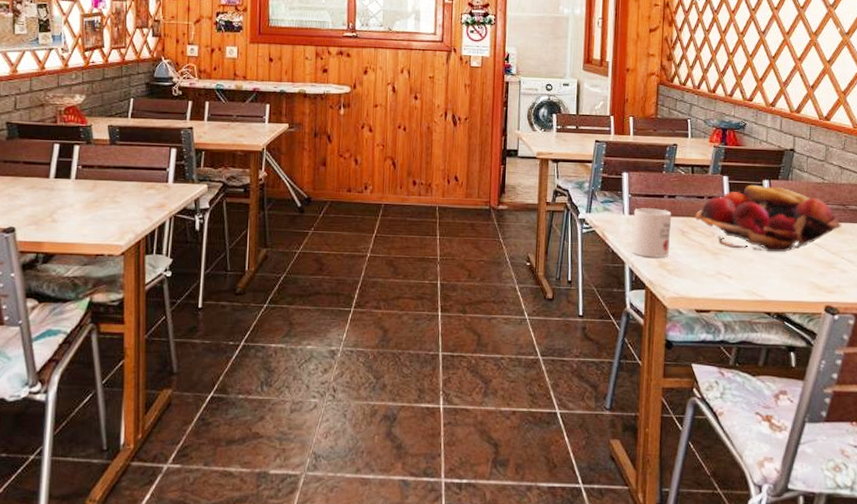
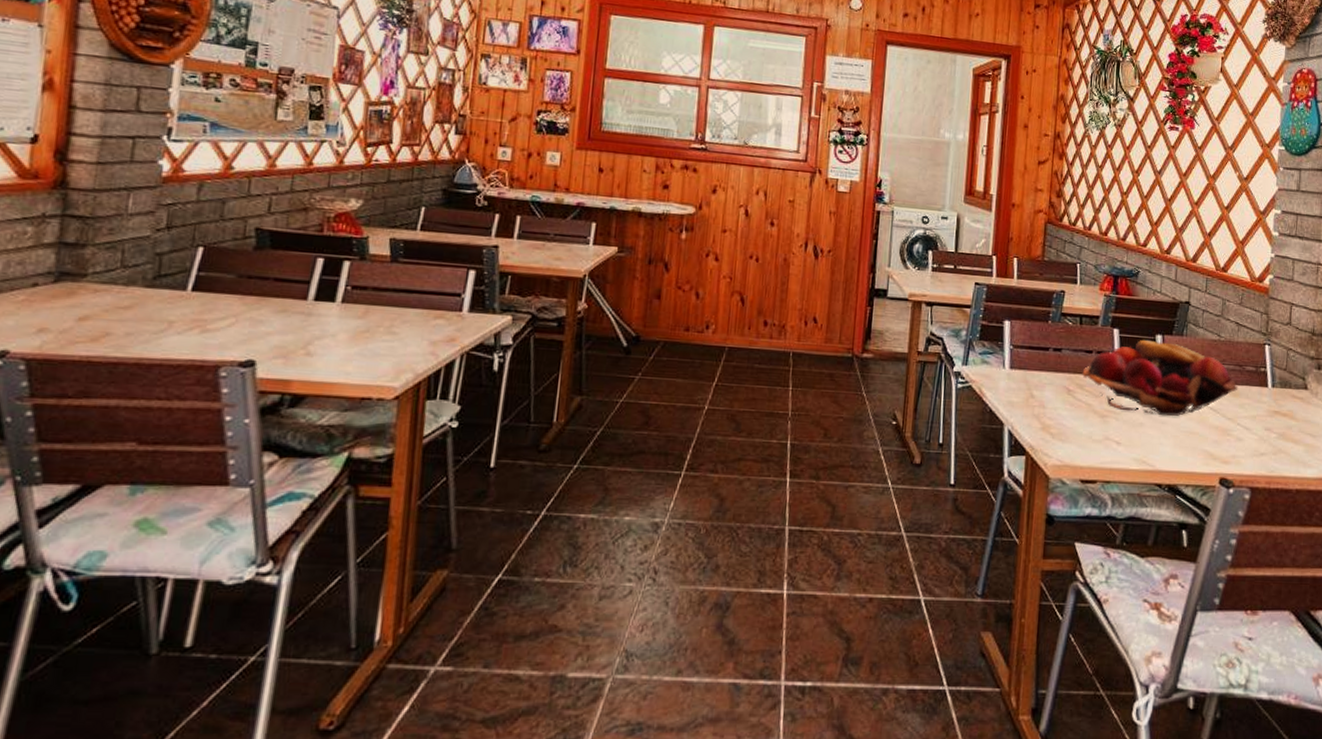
mug: present [631,208,672,258] -> none [1011,361,1058,419]

